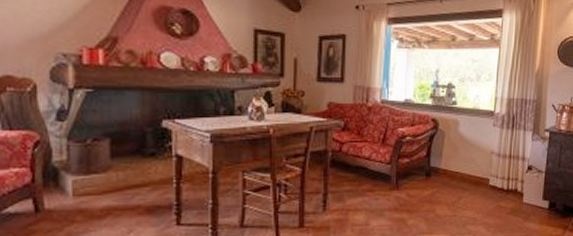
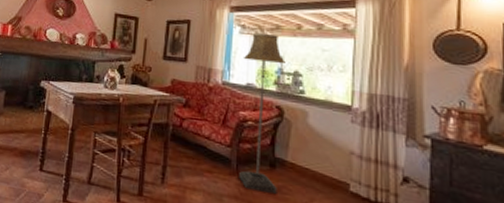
floor lamp: none [398,47,441,200] -> present [239,33,286,194]

